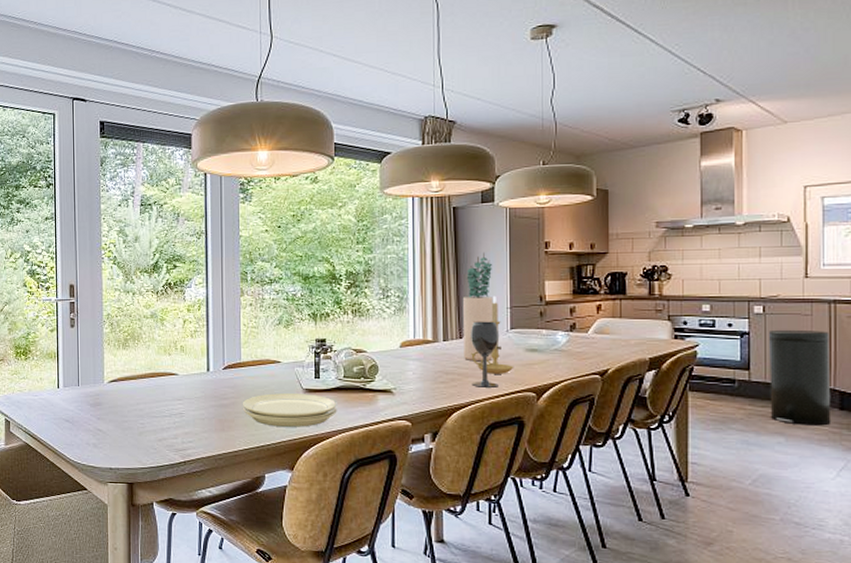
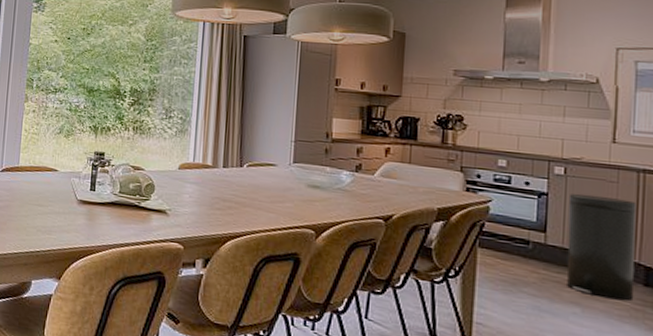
plate: present [243,393,337,427] -> none [16,200,110,238]
vase: present [462,252,494,362] -> none [243,83,279,193]
wine glass: present [470,321,500,388] -> none [248,151,282,221]
candle holder: present [471,295,514,374] -> none [250,127,294,208]

